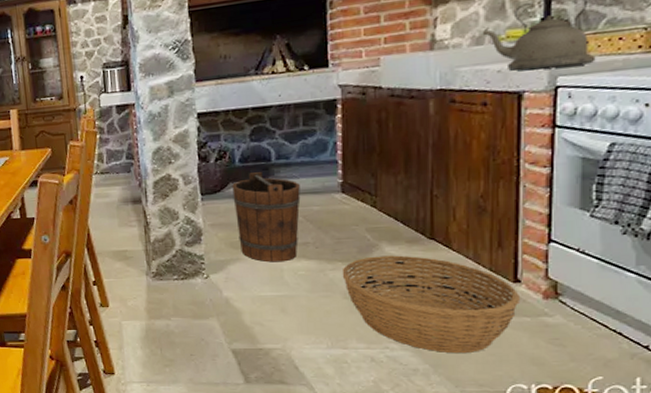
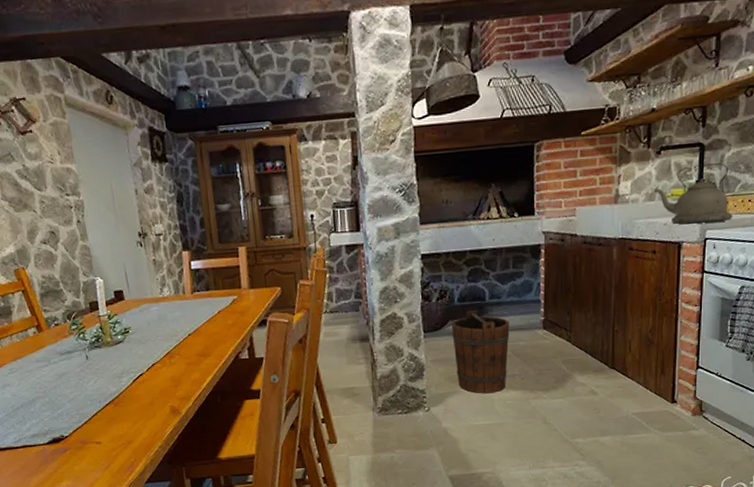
basket: present [342,255,521,354] -> none [542,383,677,466]

